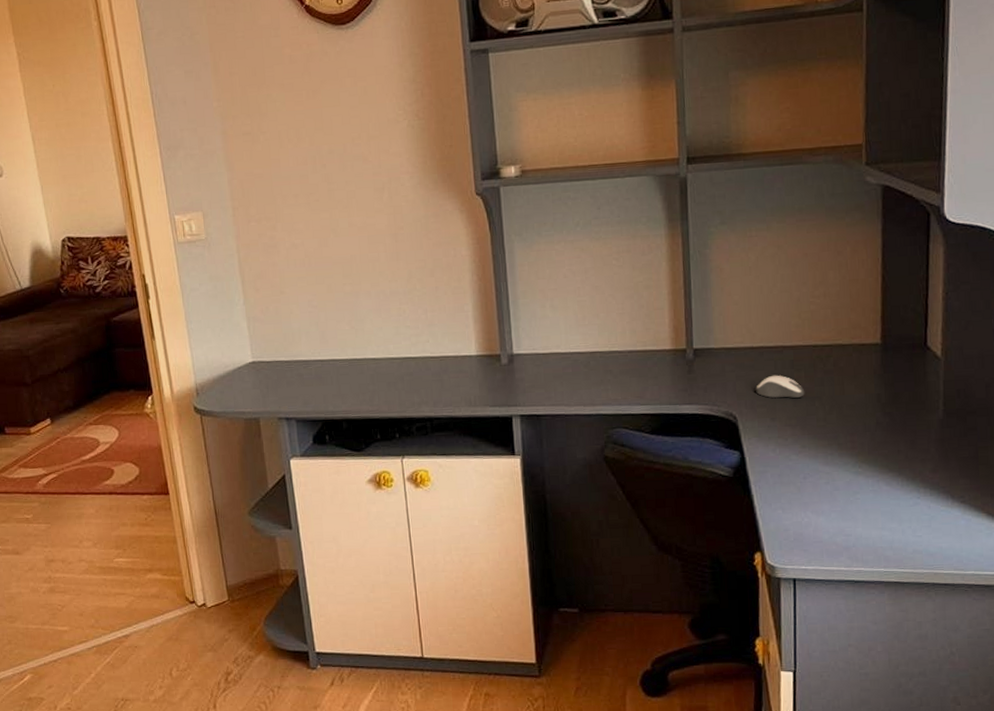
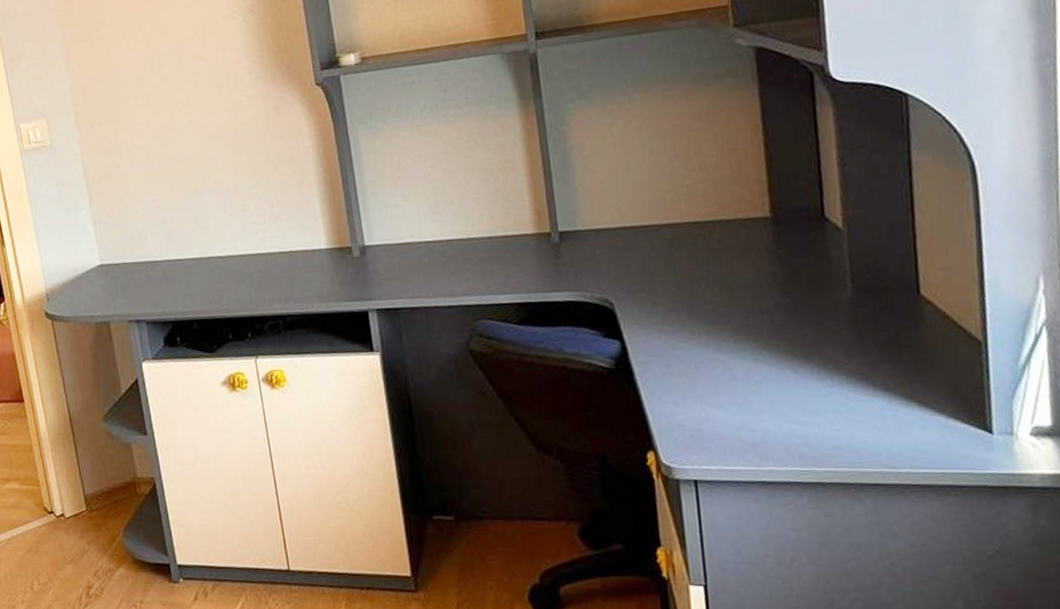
computer mouse: present [756,375,805,398] -> none [632,256,689,281]

